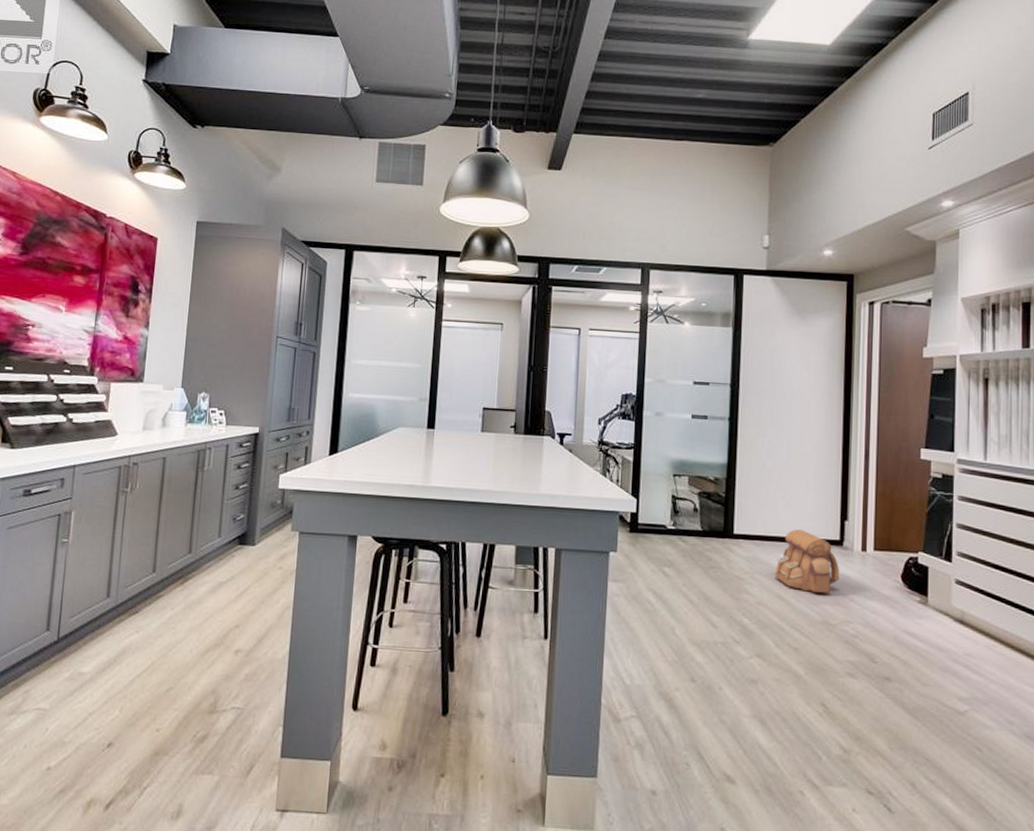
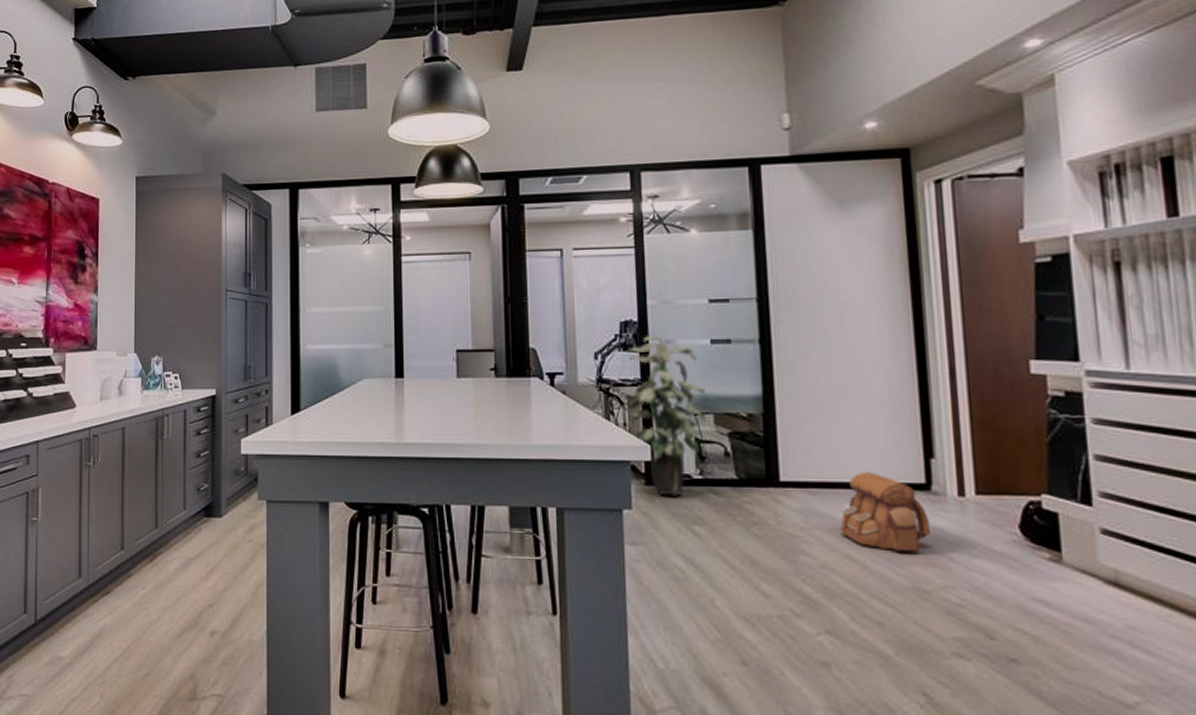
indoor plant: none [618,408,685,543] -> present [622,336,707,497]

